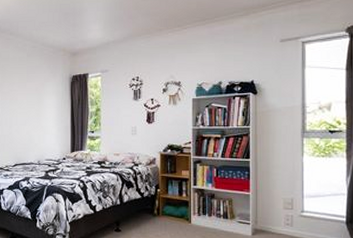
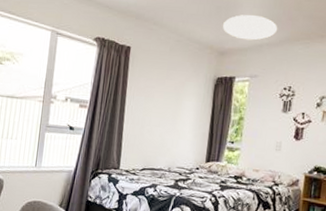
ceiling light: none [71,17,121,40] -> present [222,14,278,41]

